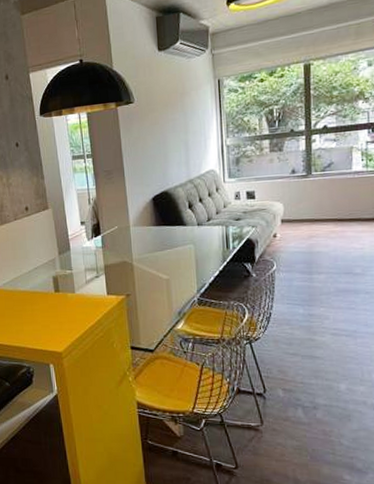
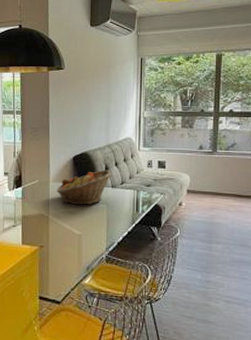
fruit basket: none [138,207,197,249] -> present [56,169,112,206]

